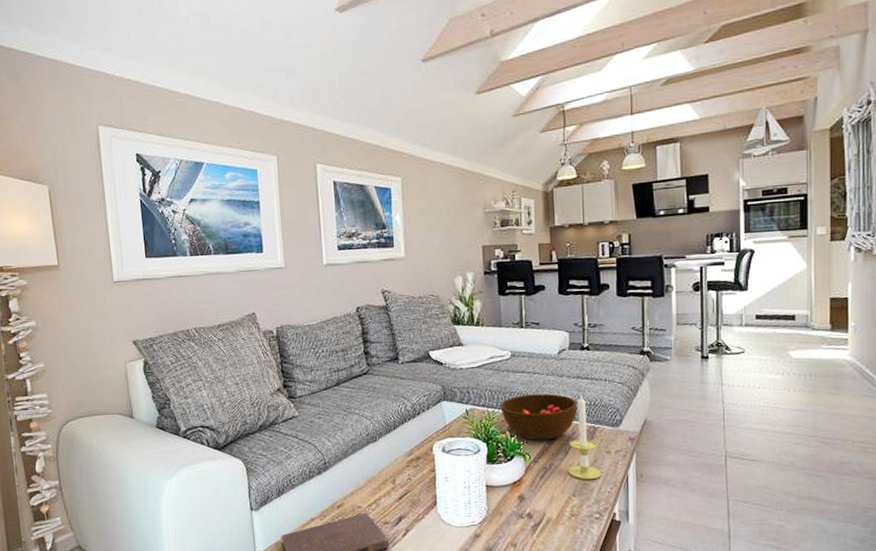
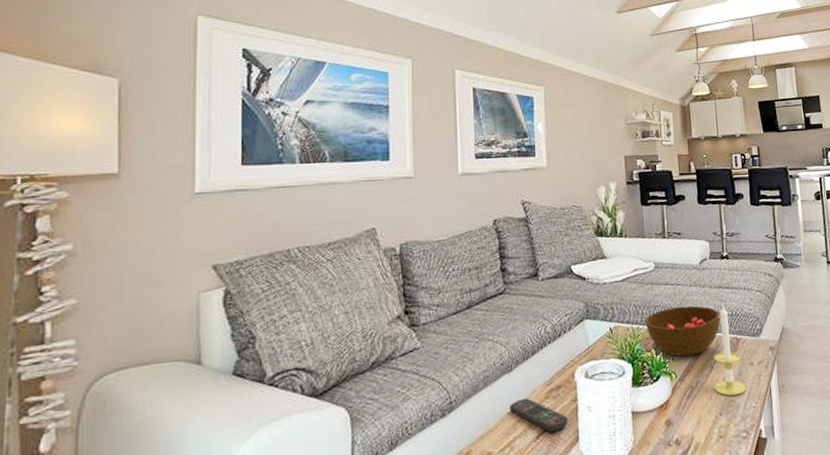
remote control: none [375,465,427,496] -> present [510,398,568,433]

